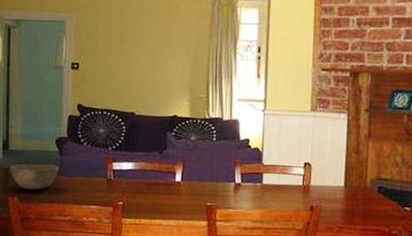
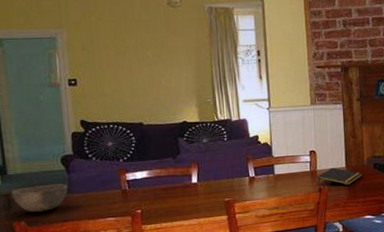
notepad: none [310,185,363,208] -> present [317,167,362,185]

